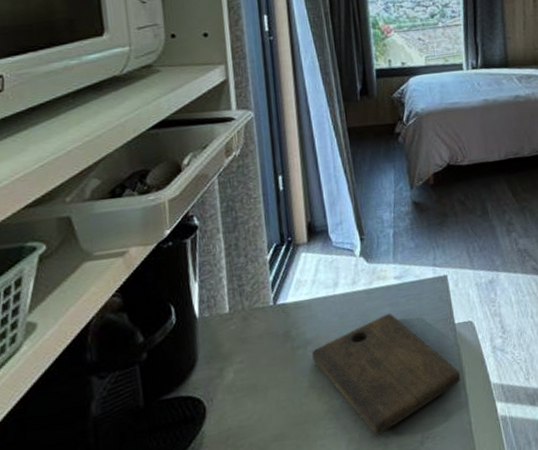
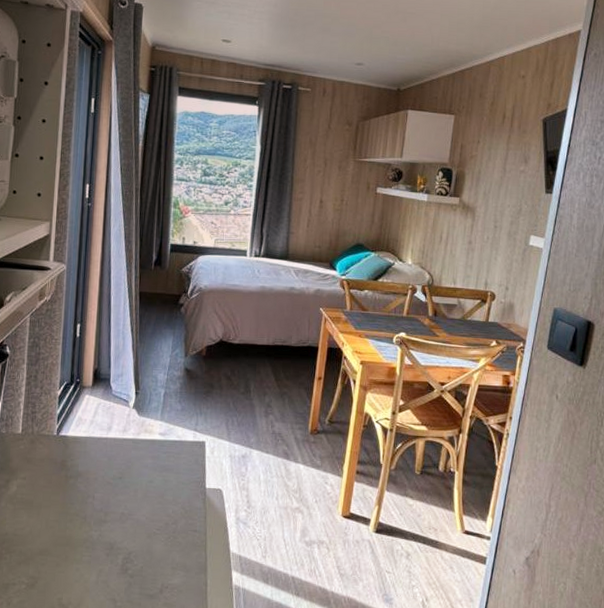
cutting board: present [312,313,461,436] -> none [81,465,204,574]

